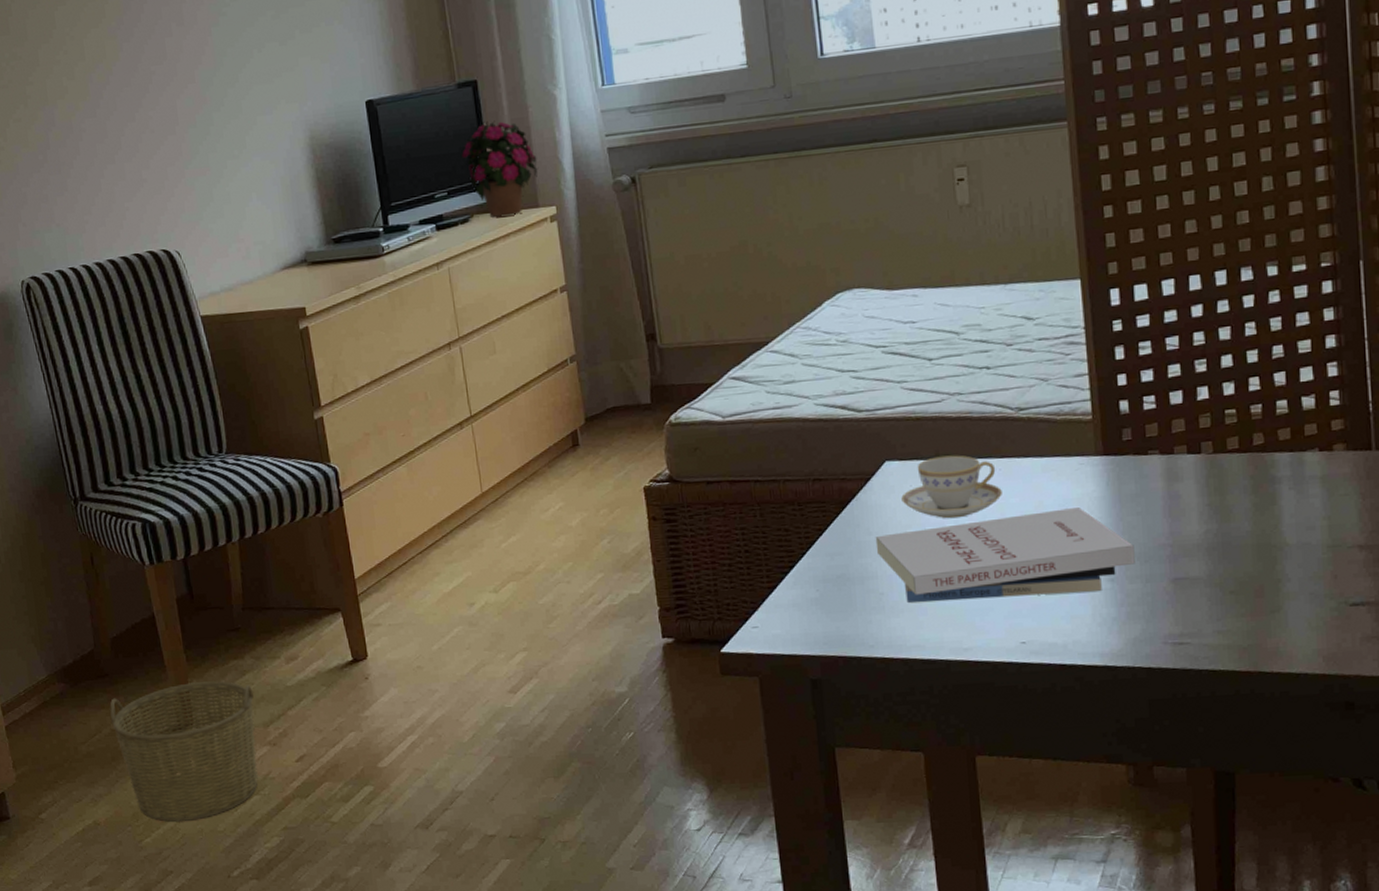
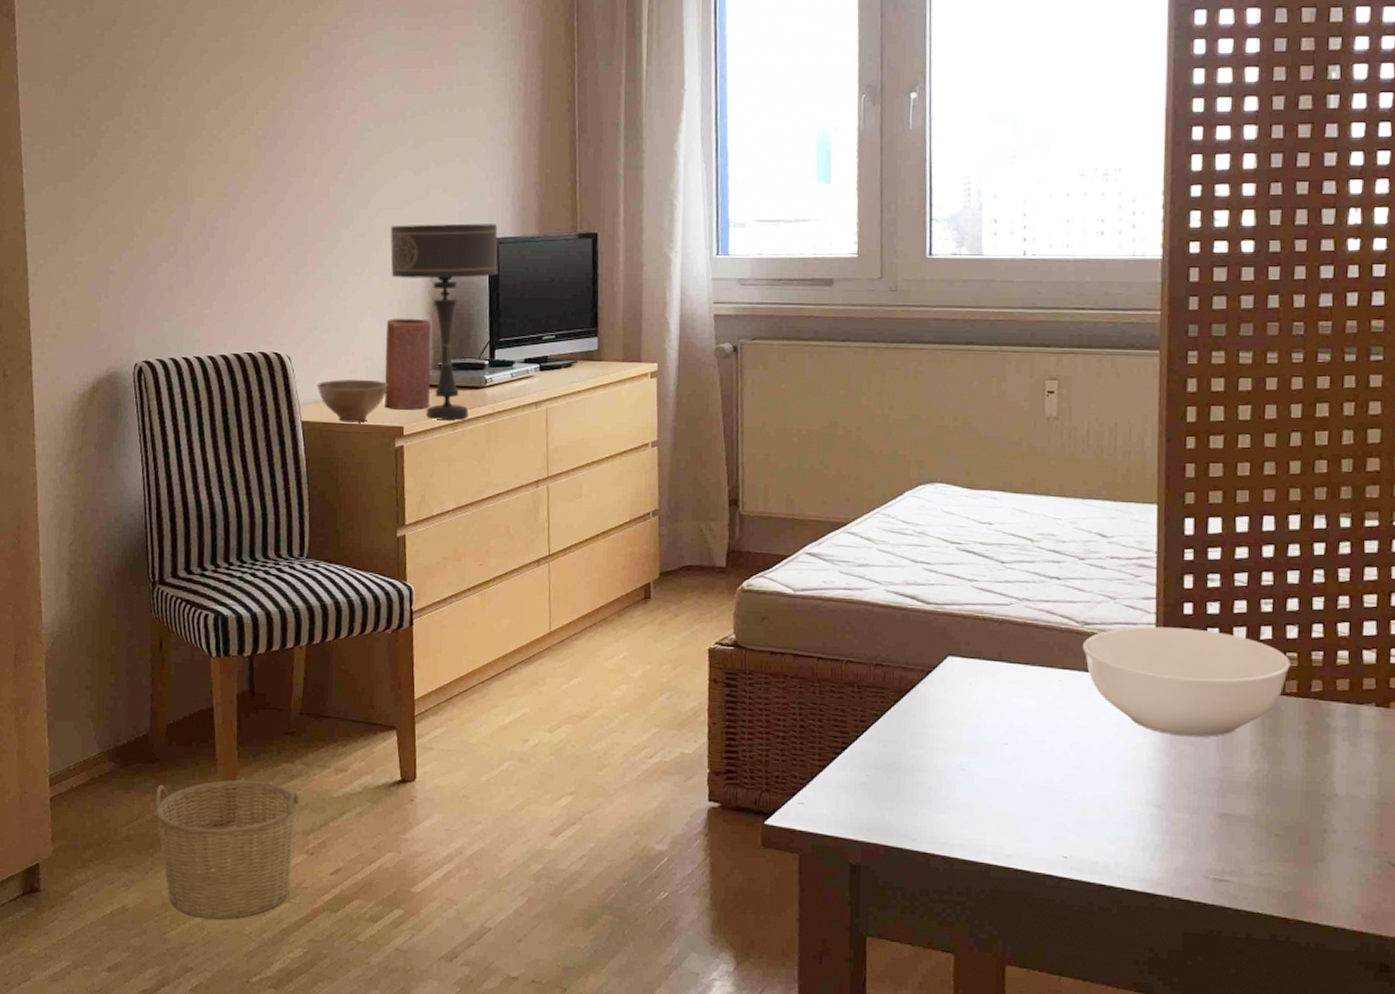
bowl: none [210,263,284,311] -> present [317,379,388,423]
table lamp: none [263,85,380,296] -> present [390,223,498,421]
candle: none [273,194,329,292] -> present [385,318,432,411]
potted flower: present [462,121,538,218] -> none [574,275,646,367]
books: present [875,507,1135,603] -> none [929,728,1184,816]
teacup: present [901,455,1002,519] -> none [960,659,1059,723]
bowl: none [1019,399,1230,508] -> present [1082,626,1291,738]

